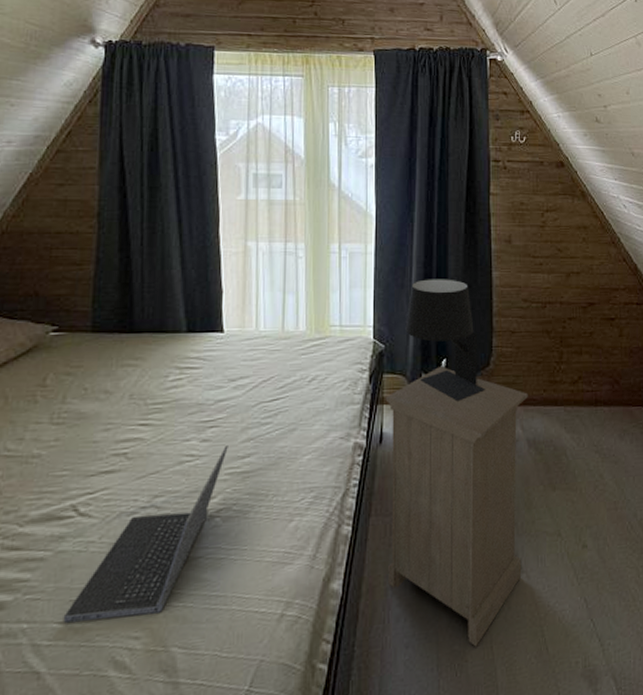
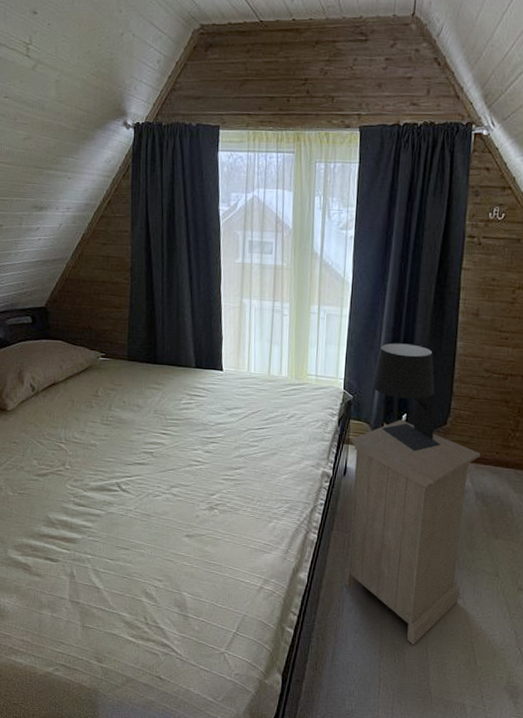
laptop computer: present [63,445,228,623] -> none [112,458,225,567]

